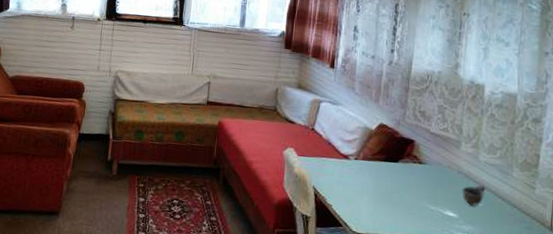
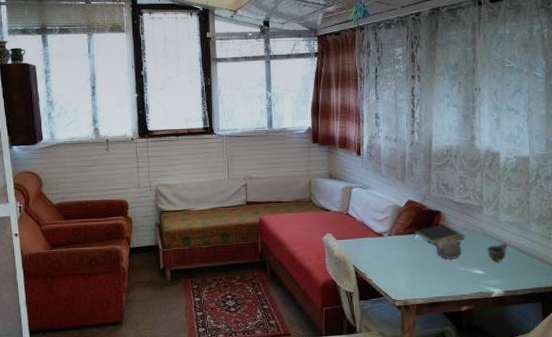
notepad: none [382,155,440,178] -> present [413,224,466,245]
teapot: none [405,170,434,196] -> present [435,237,462,259]

